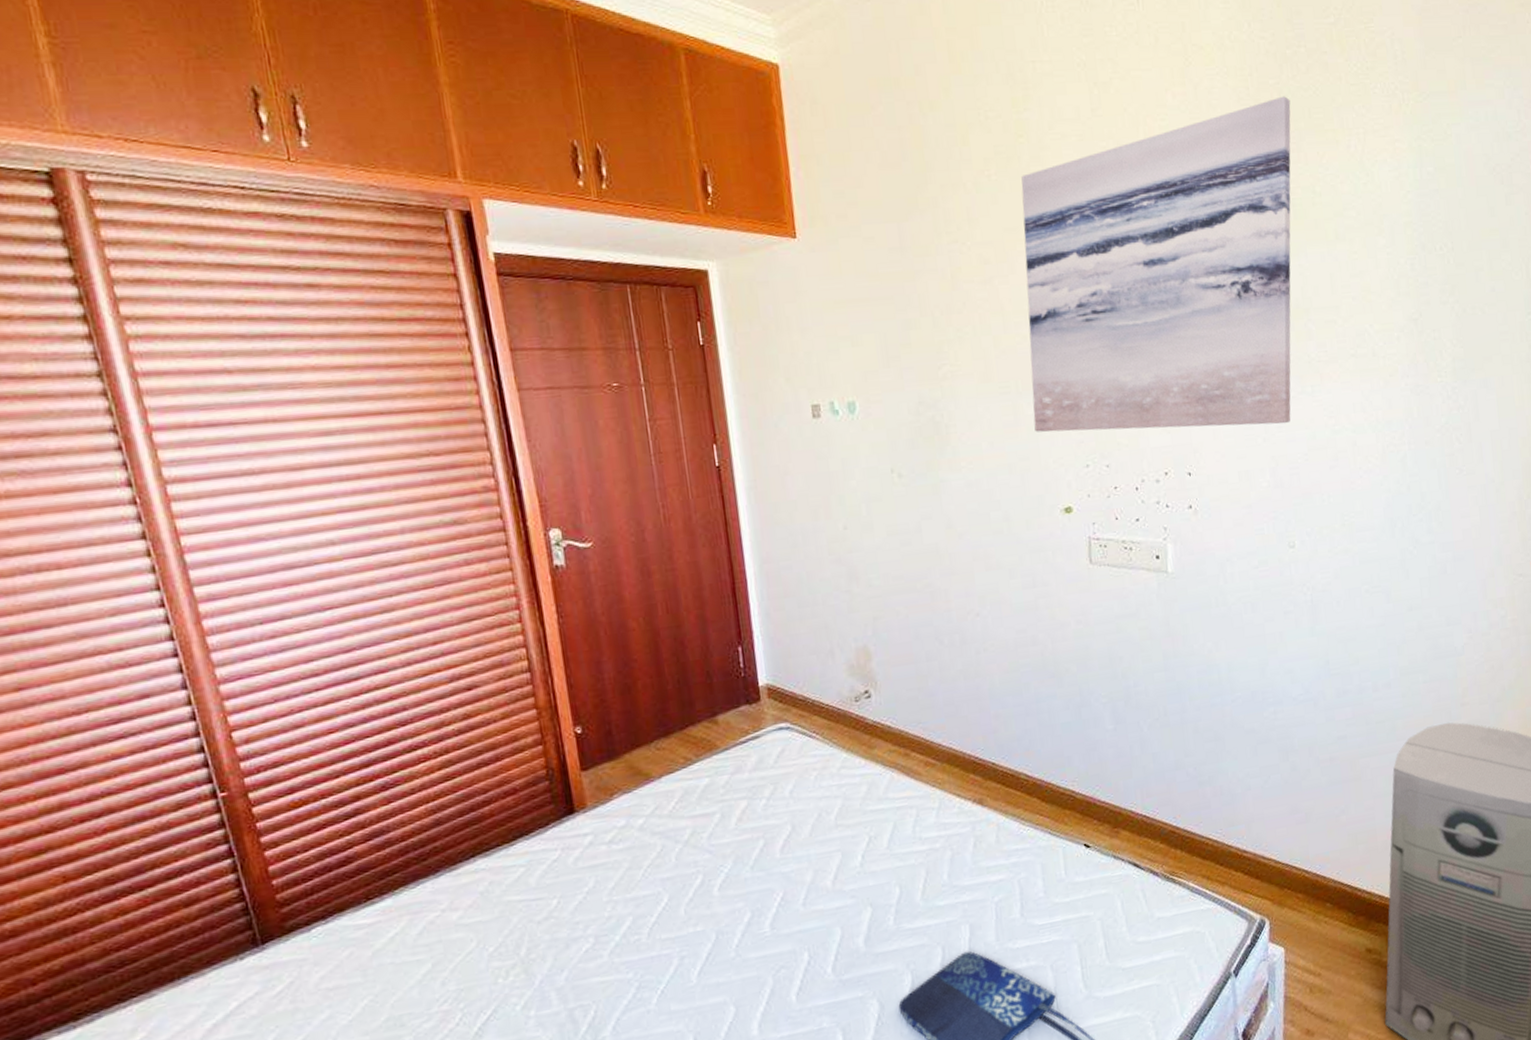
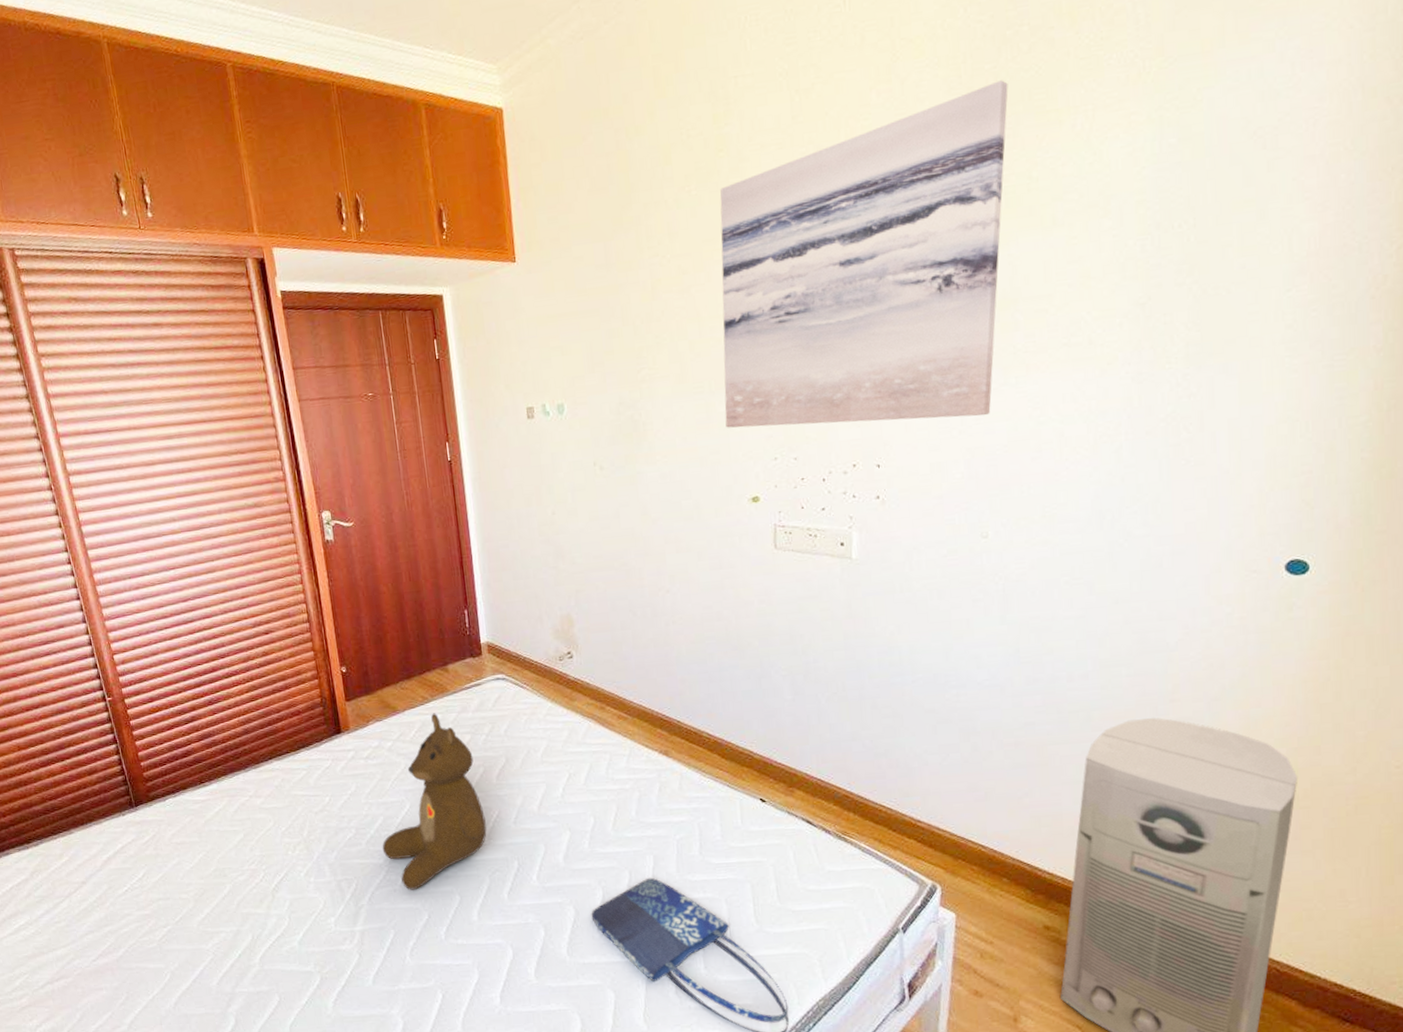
teddy bear: none [631,776,769,1009] -> present [382,713,487,890]

